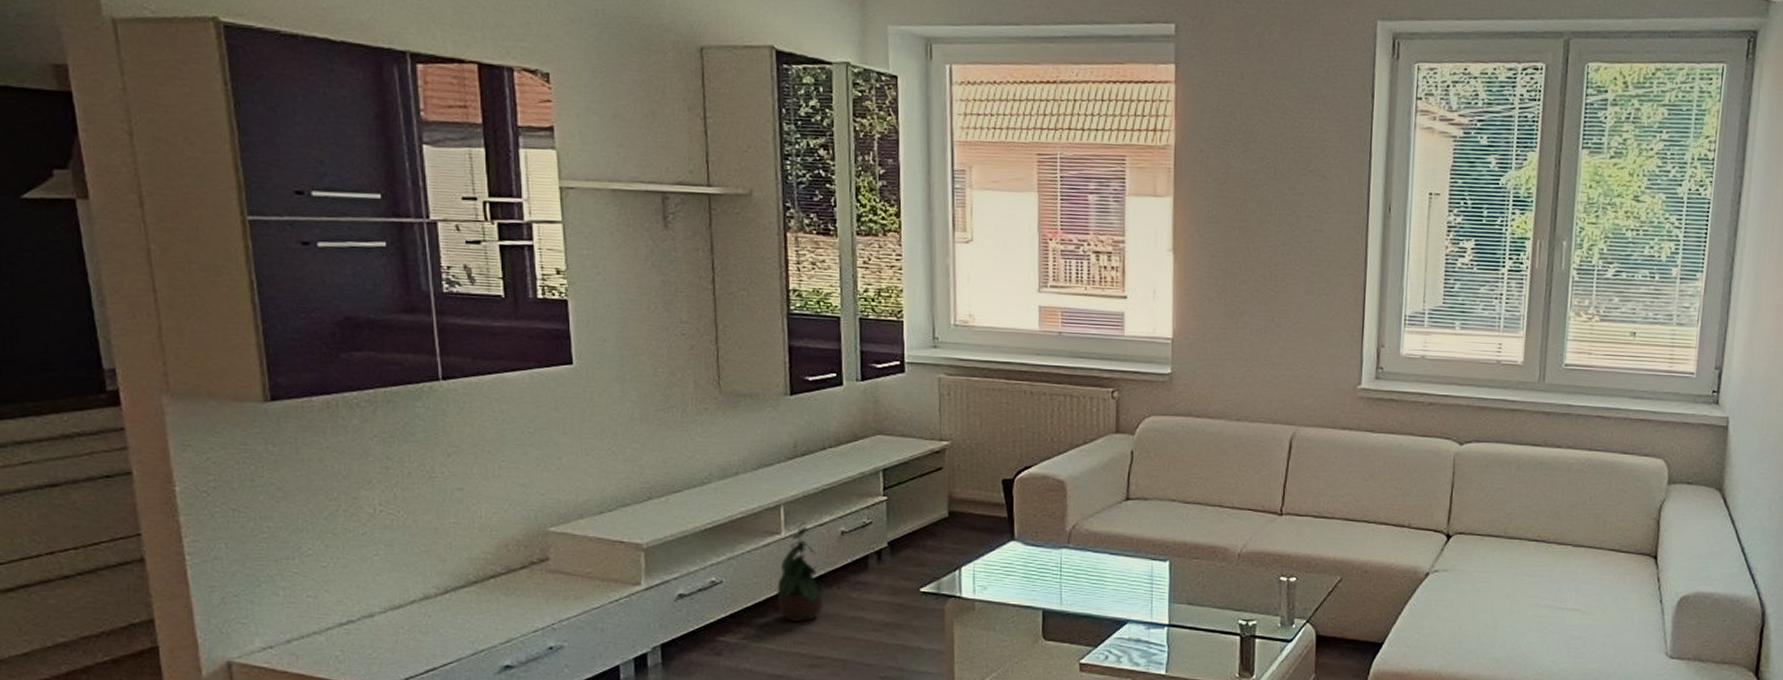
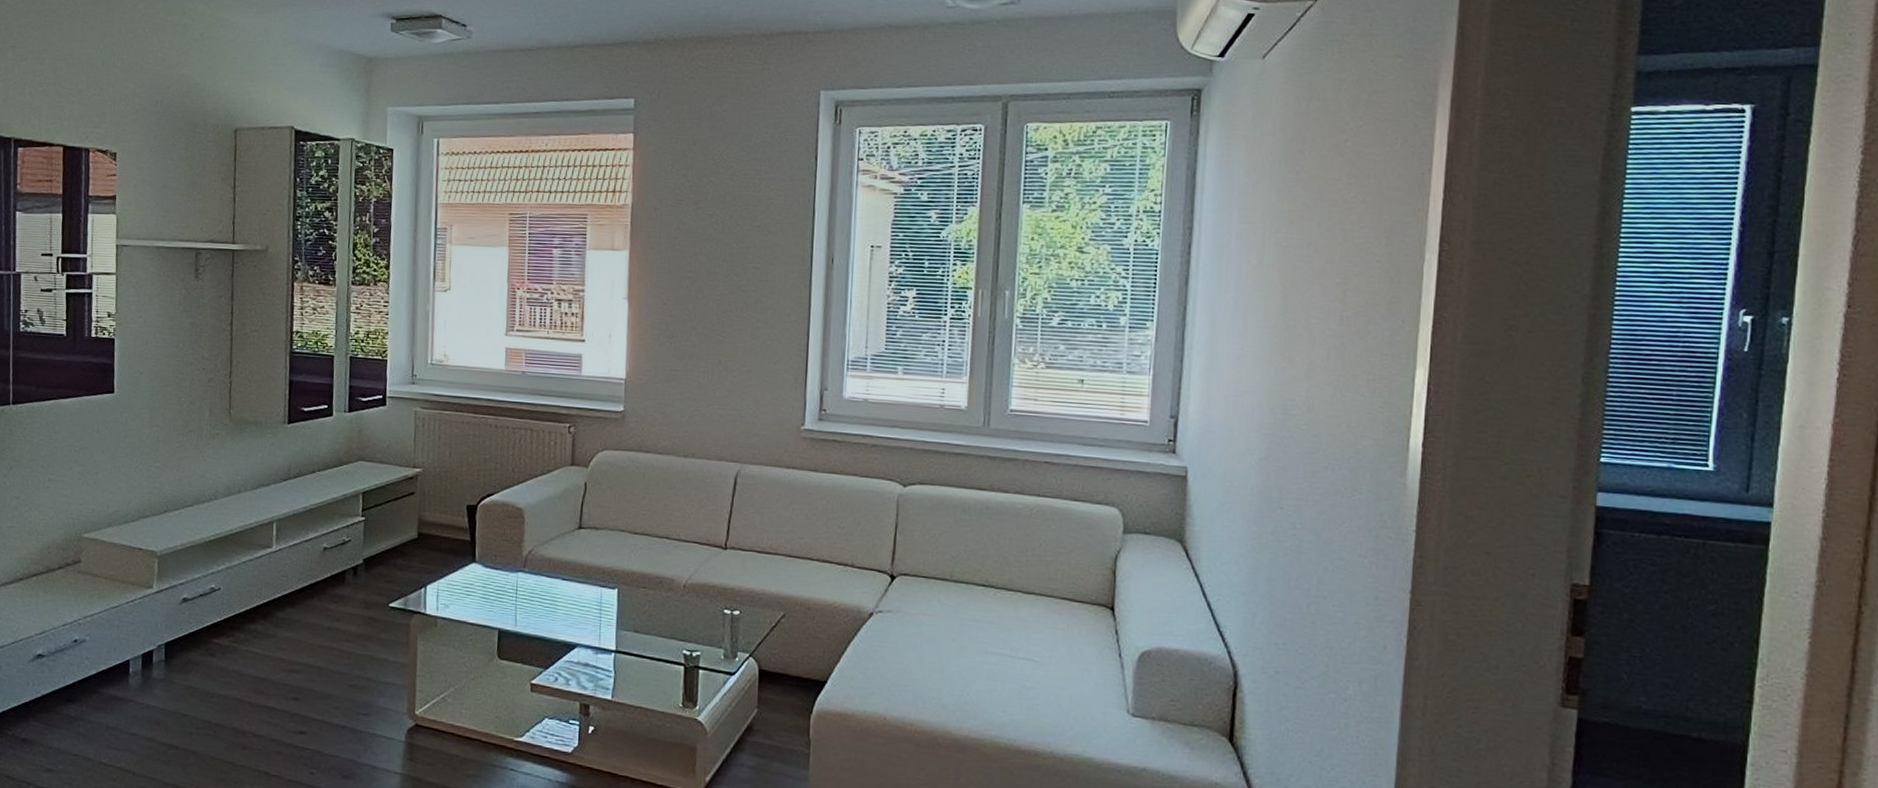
potted plant: present [777,521,833,623] -> none [265,537,314,629]

